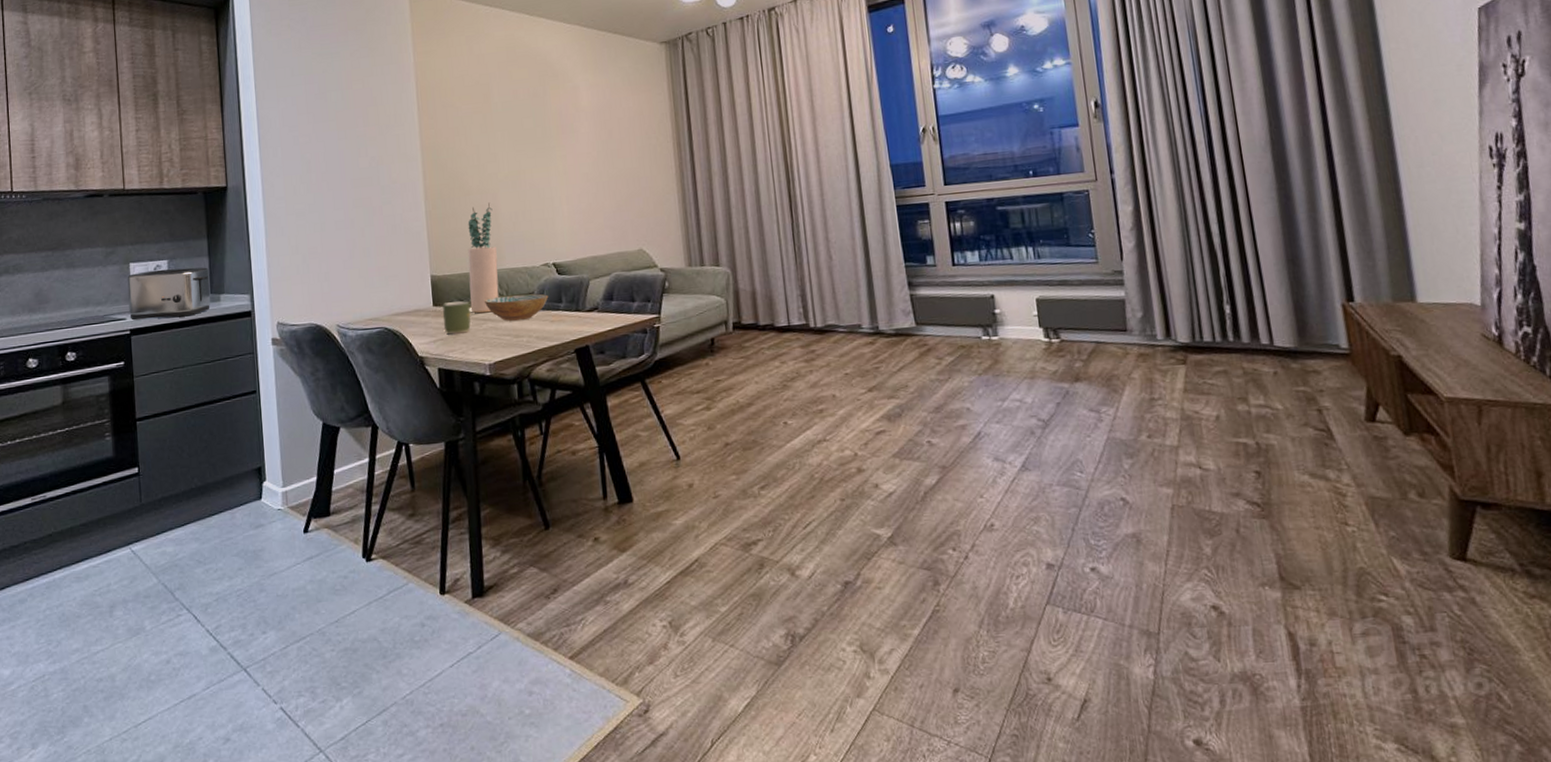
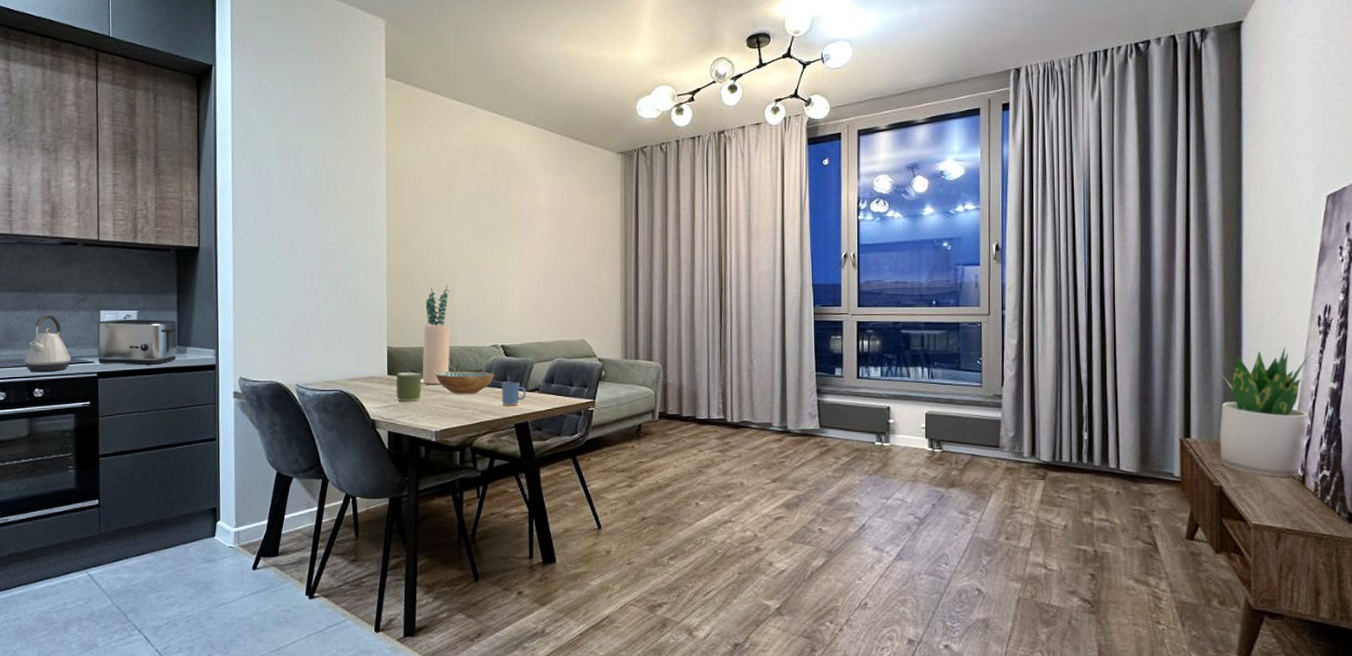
kettle: none [54,272,103,335] -> present [24,314,71,372]
mug: none [556,301,585,330] -> present [501,381,527,406]
planter: none [1378,187,1496,340] -> present [1219,348,1312,477]

